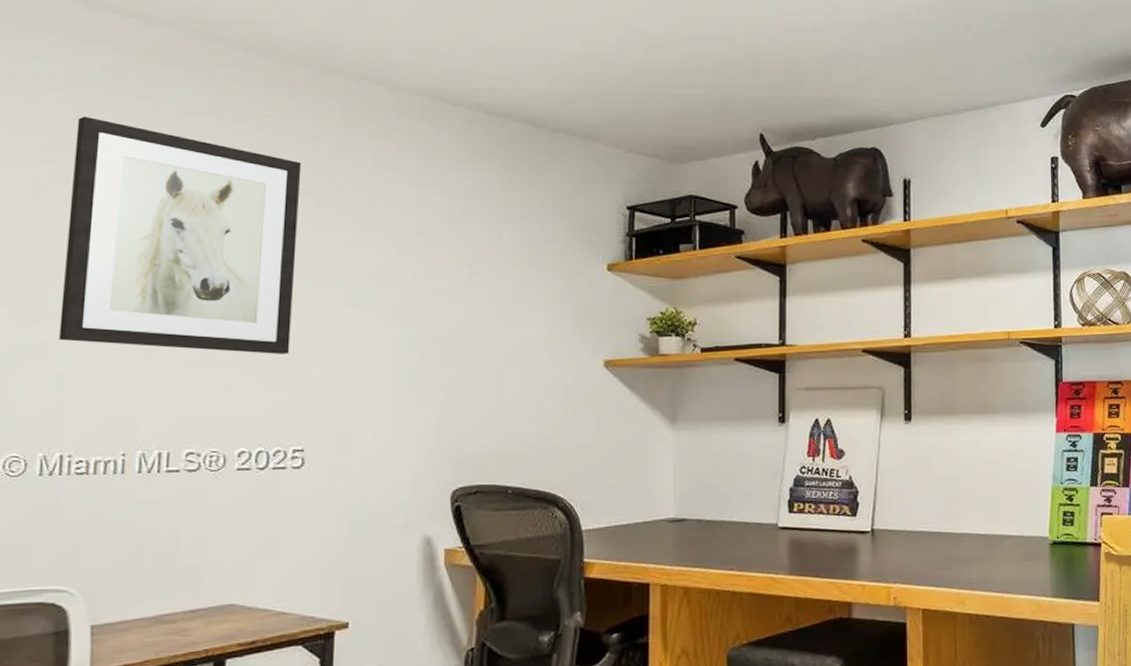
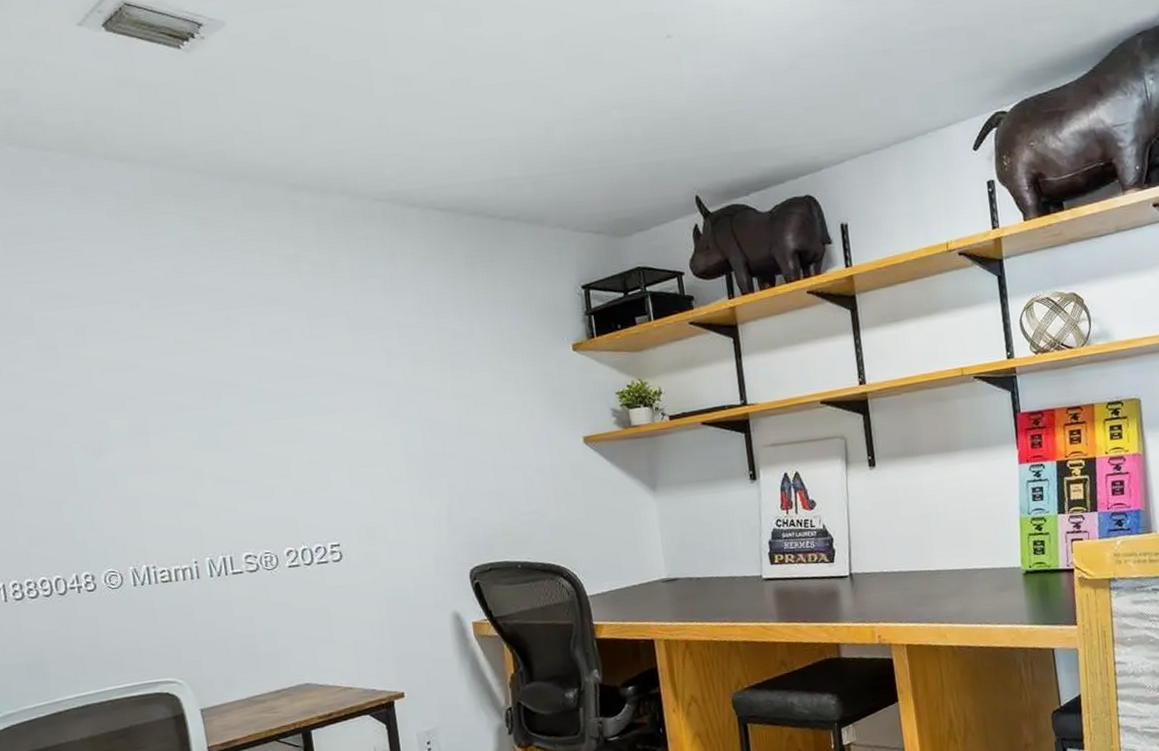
wall art: present [59,116,302,354] -> none [97,261,312,467]

